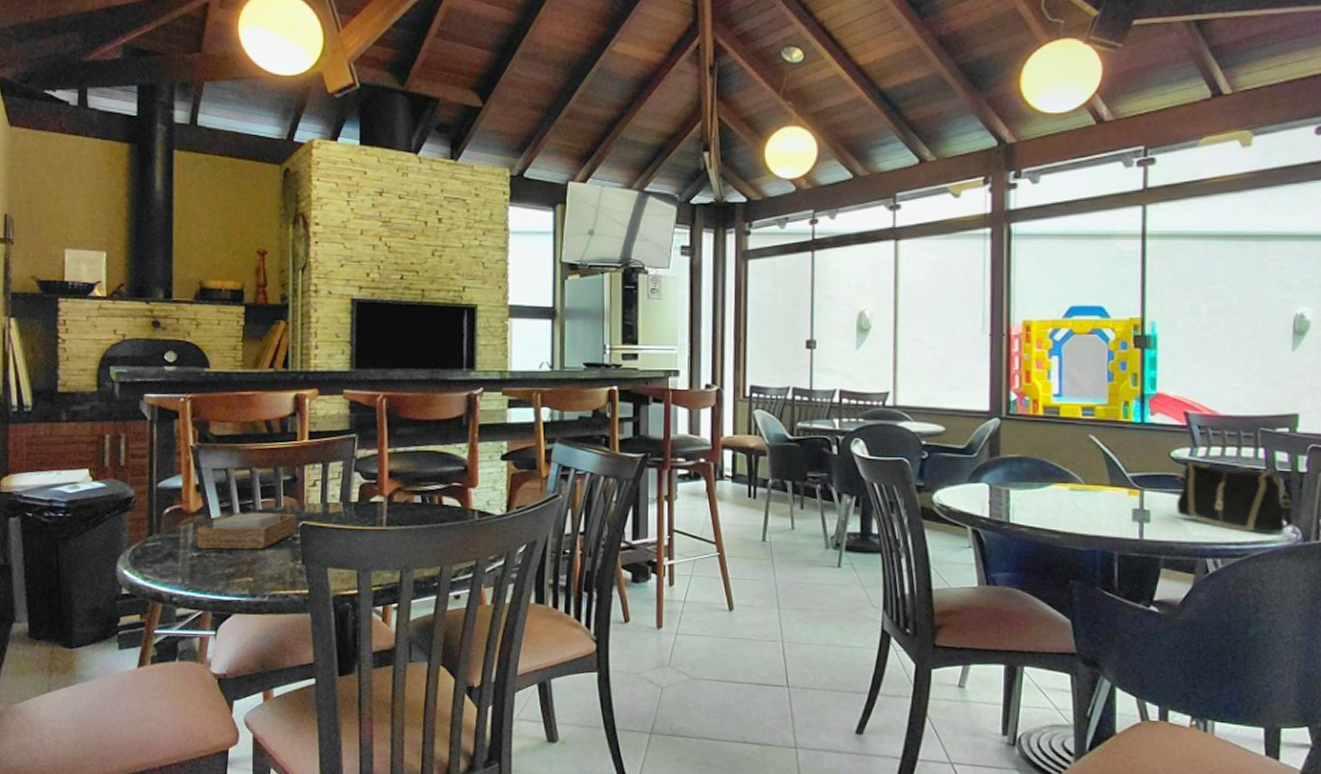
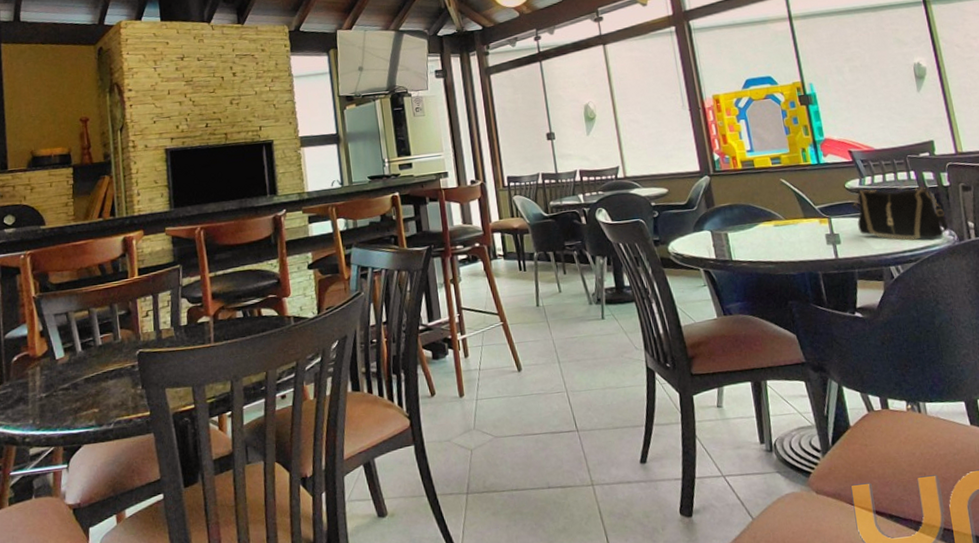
napkin holder: present [196,512,297,550] -> none [44,344,135,390]

